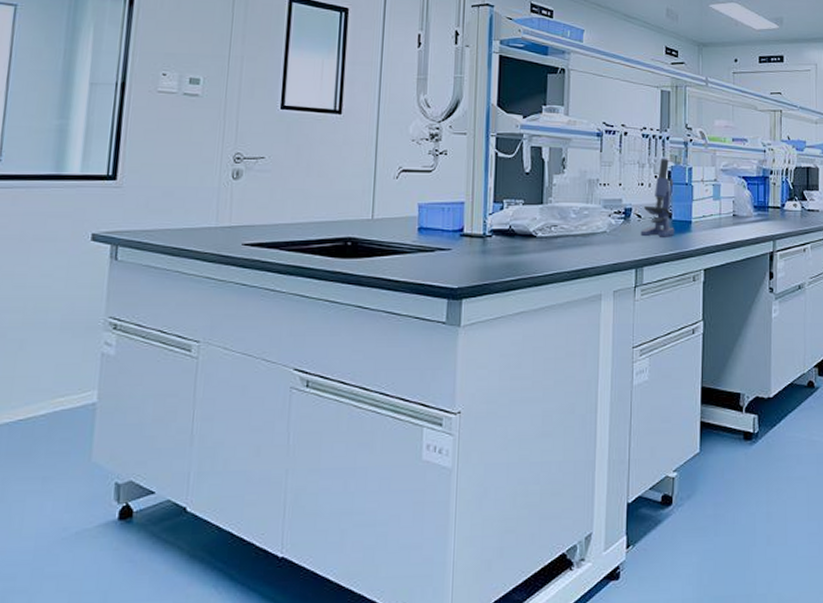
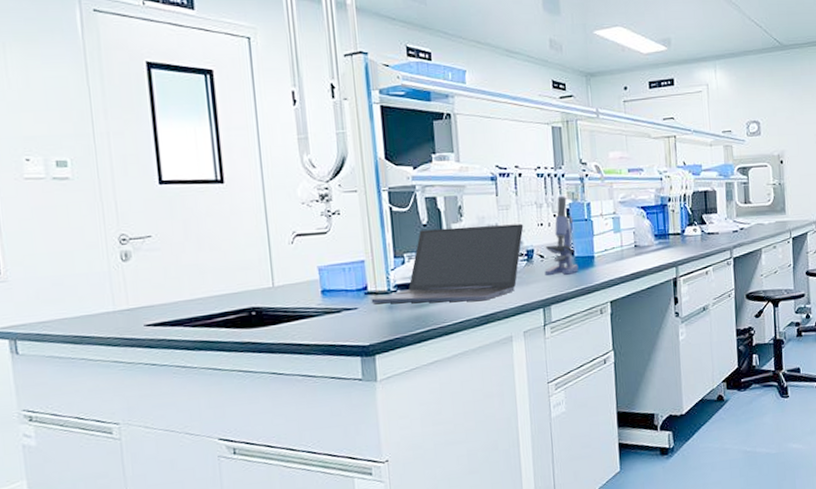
laptop: none [465,178,624,255] -> present [371,224,524,304]

